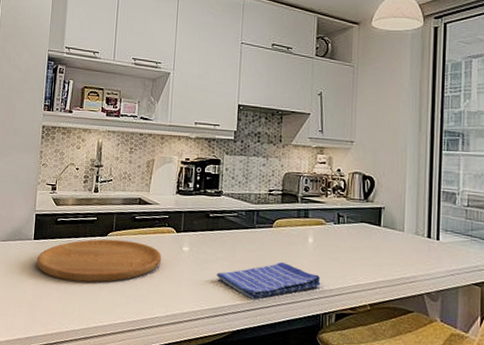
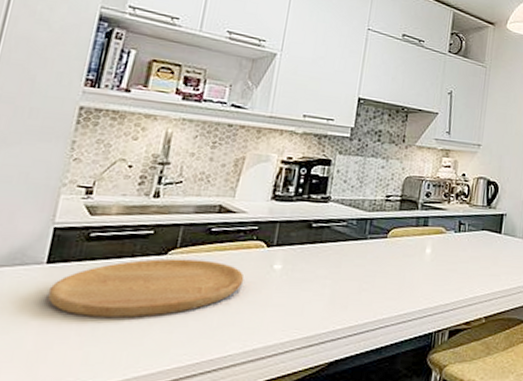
dish towel: present [216,262,321,300] -> none [314,277,437,323]

